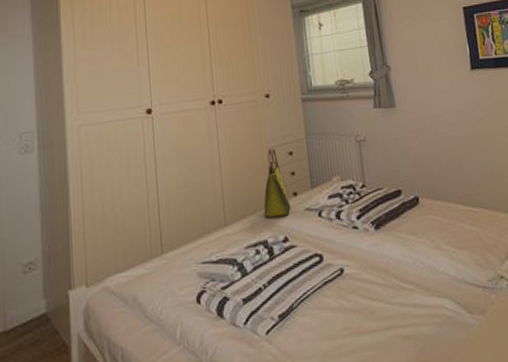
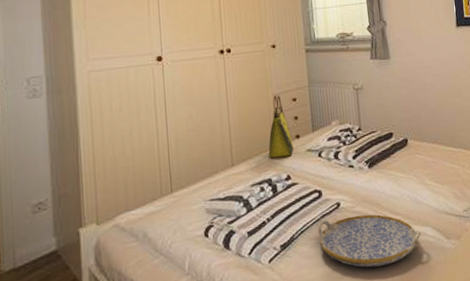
serving tray: none [319,282,438,344] -> present [318,214,421,268]

